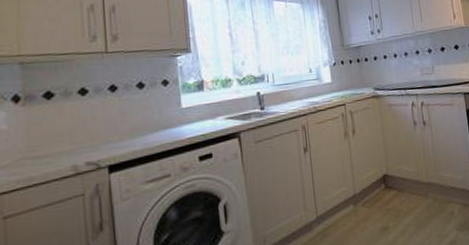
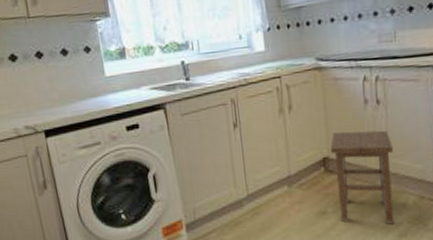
stool: none [389,147,446,236] -> present [330,130,395,224]

